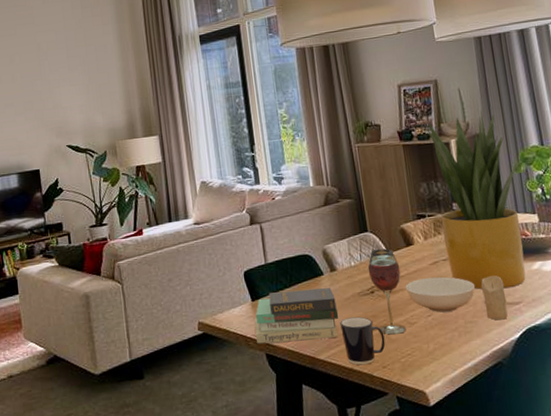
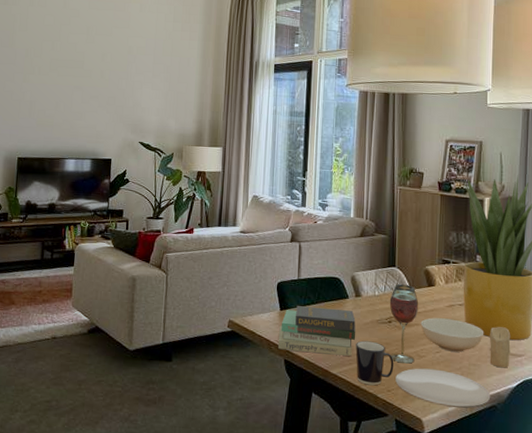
plate: none [389,334,495,373] -> present [395,368,491,409]

